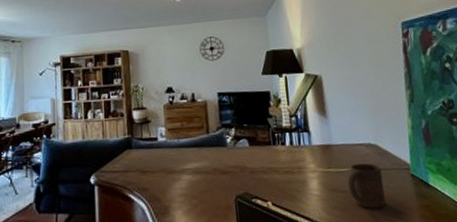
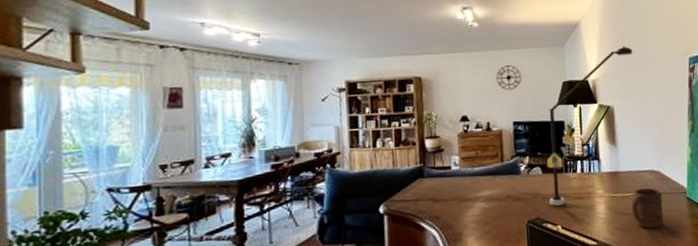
desk lamp: none [253,13,339,181] -> present [546,46,633,206]

